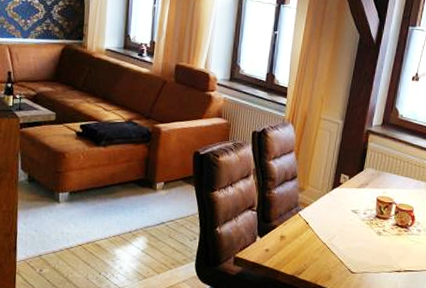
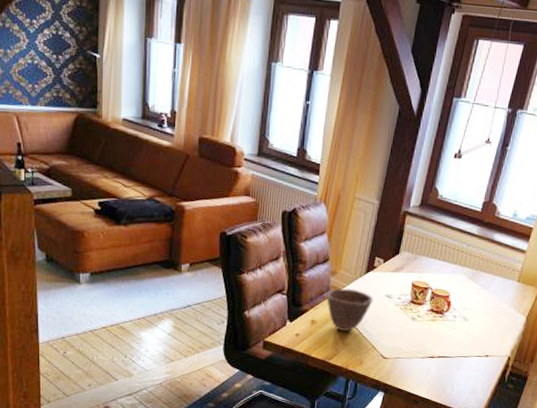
bowl: none [294,204,340,247] -> present [326,288,374,332]

